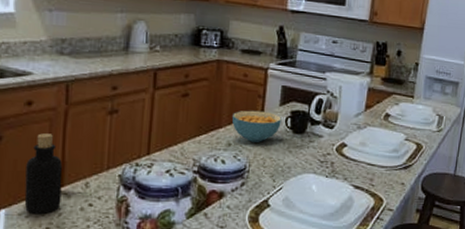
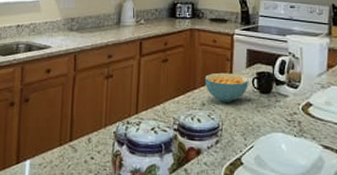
bottle: present [24,133,63,214] -> none [43,96,72,165]

